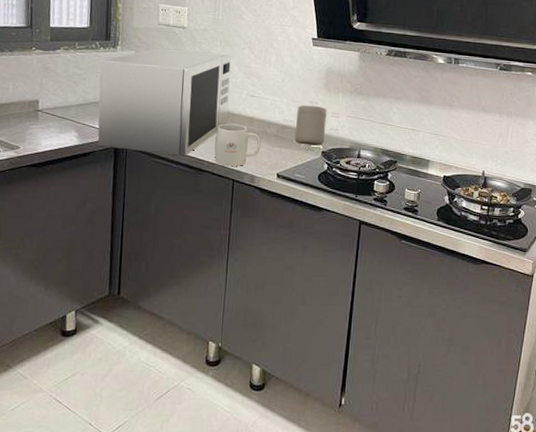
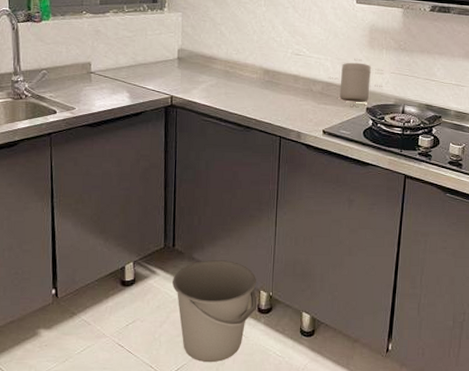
microwave: present [97,48,232,156] -> none [147,9,277,115]
bucket: none [116,309,206,419] -> present [172,260,258,363]
mug: present [214,123,261,167] -> none [261,82,307,124]

